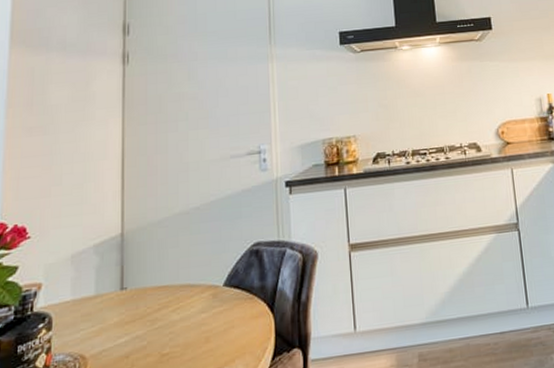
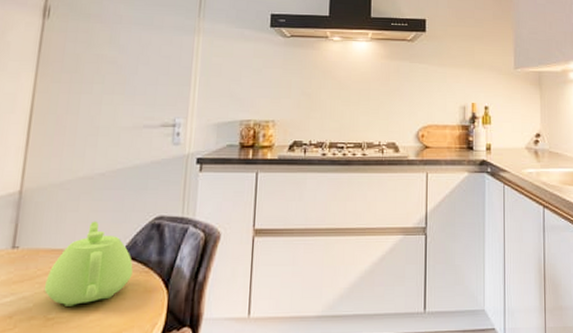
teapot: none [155,254,238,341] -> present [44,221,133,306]

